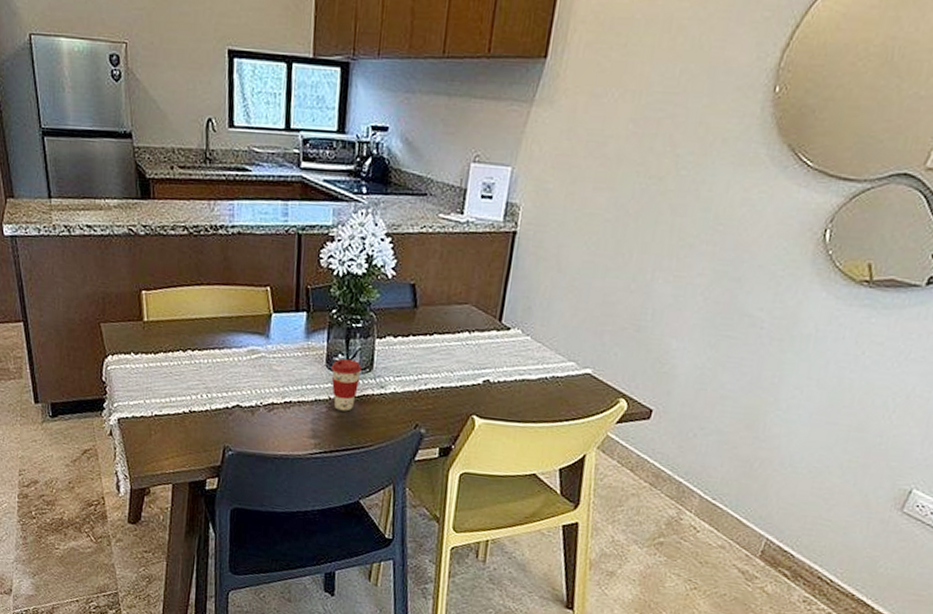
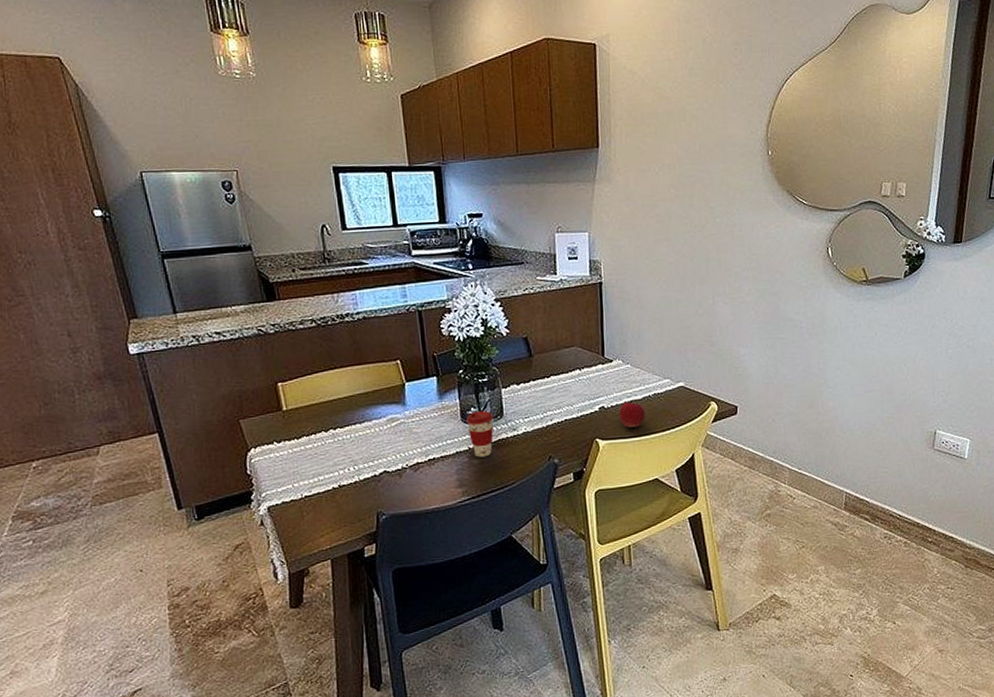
apple: none [505,379,537,411] -> present [619,402,645,428]

